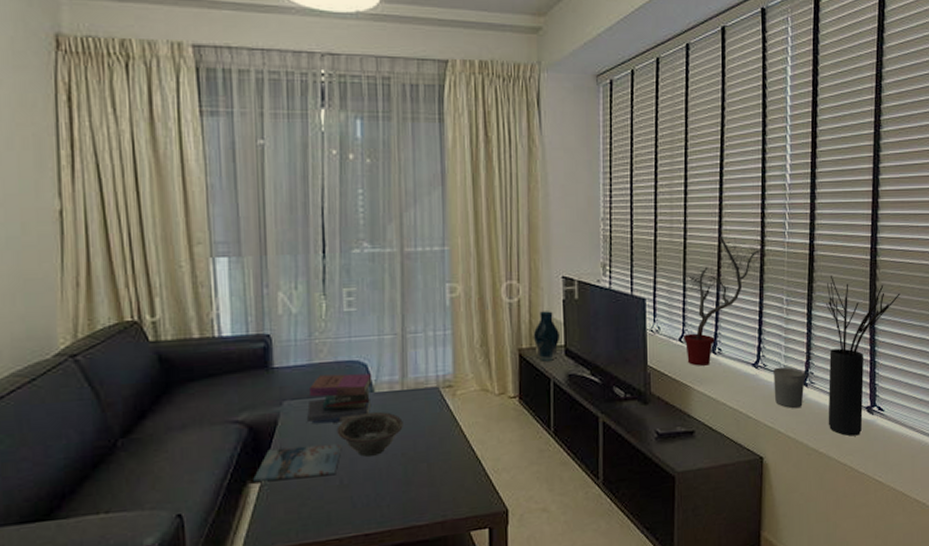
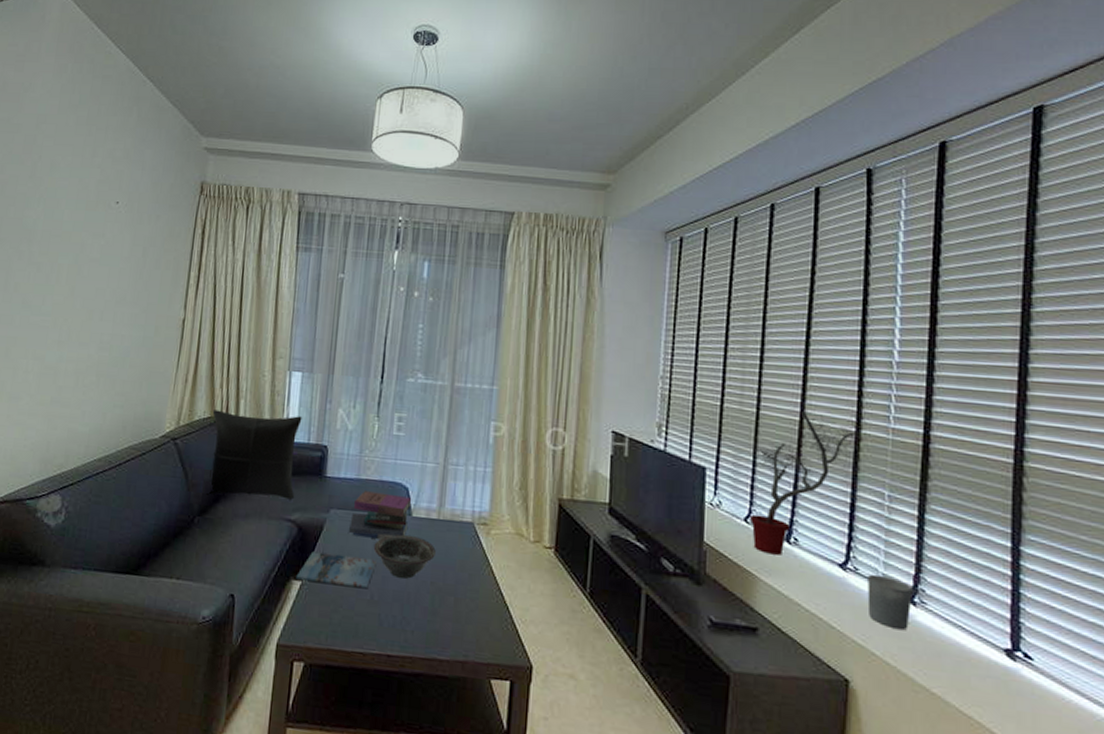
pillow: none [119,307,240,413] -> present [206,410,302,500]
vase: present [533,311,561,363] -> none [575,463,606,518]
vase: present [825,274,900,436] -> none [944,474,1061,684]

